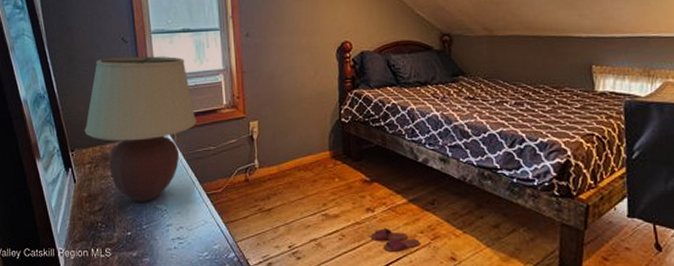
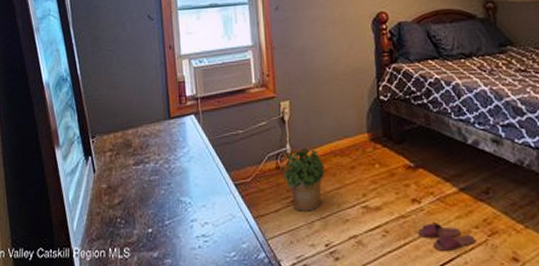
table lamp: present [84,56,197,202] -> none [106,33,224,194]
potted plant: none [250,163,291,218] -> present [281,148,326,211]

